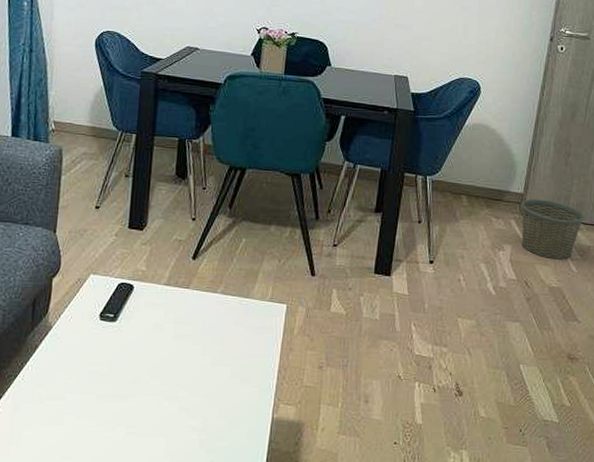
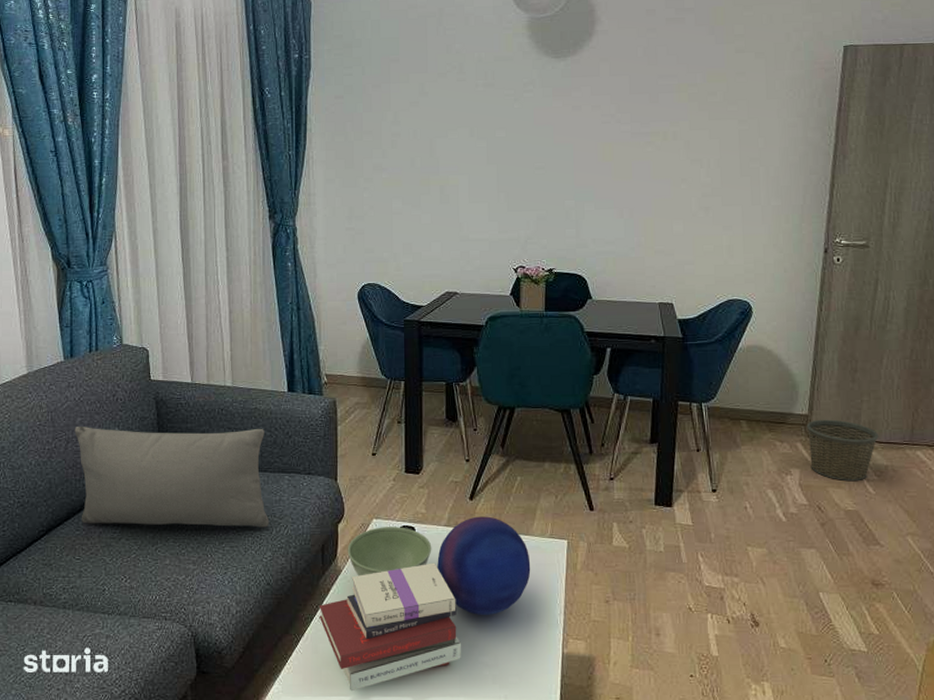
books: none [23,322,172,454] -> present [319,562,462,692]
bowl: none [60,283,150,334] -> present [347,527,432,577]
toy ball: none [153,276,248,378] -> present [437,516,531,615]

